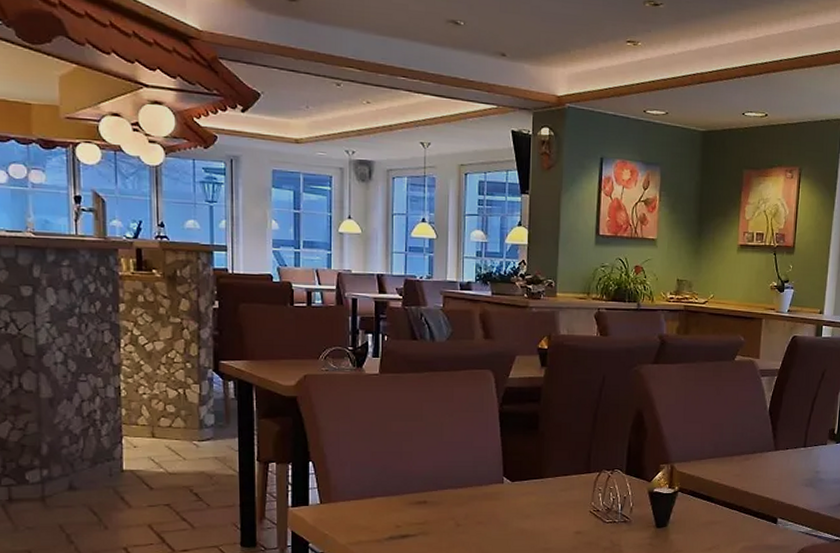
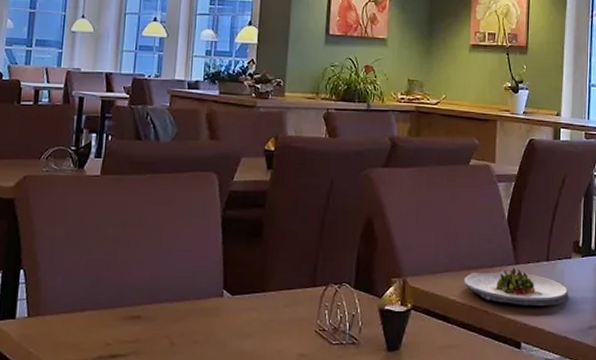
salad plate: none [726,453,823,486] -> present [463,267,569,306]

